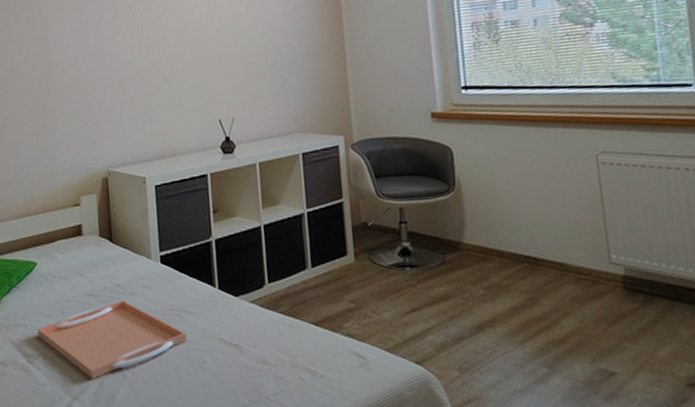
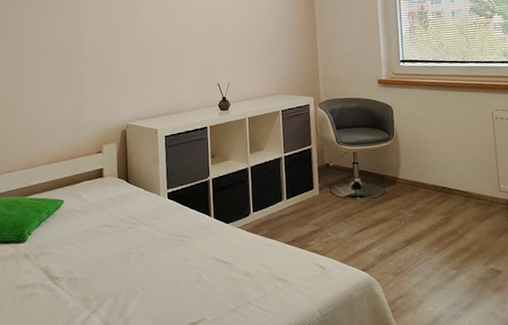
serving tray: present [38,300,188,379] -> none [63,229,188,295]

